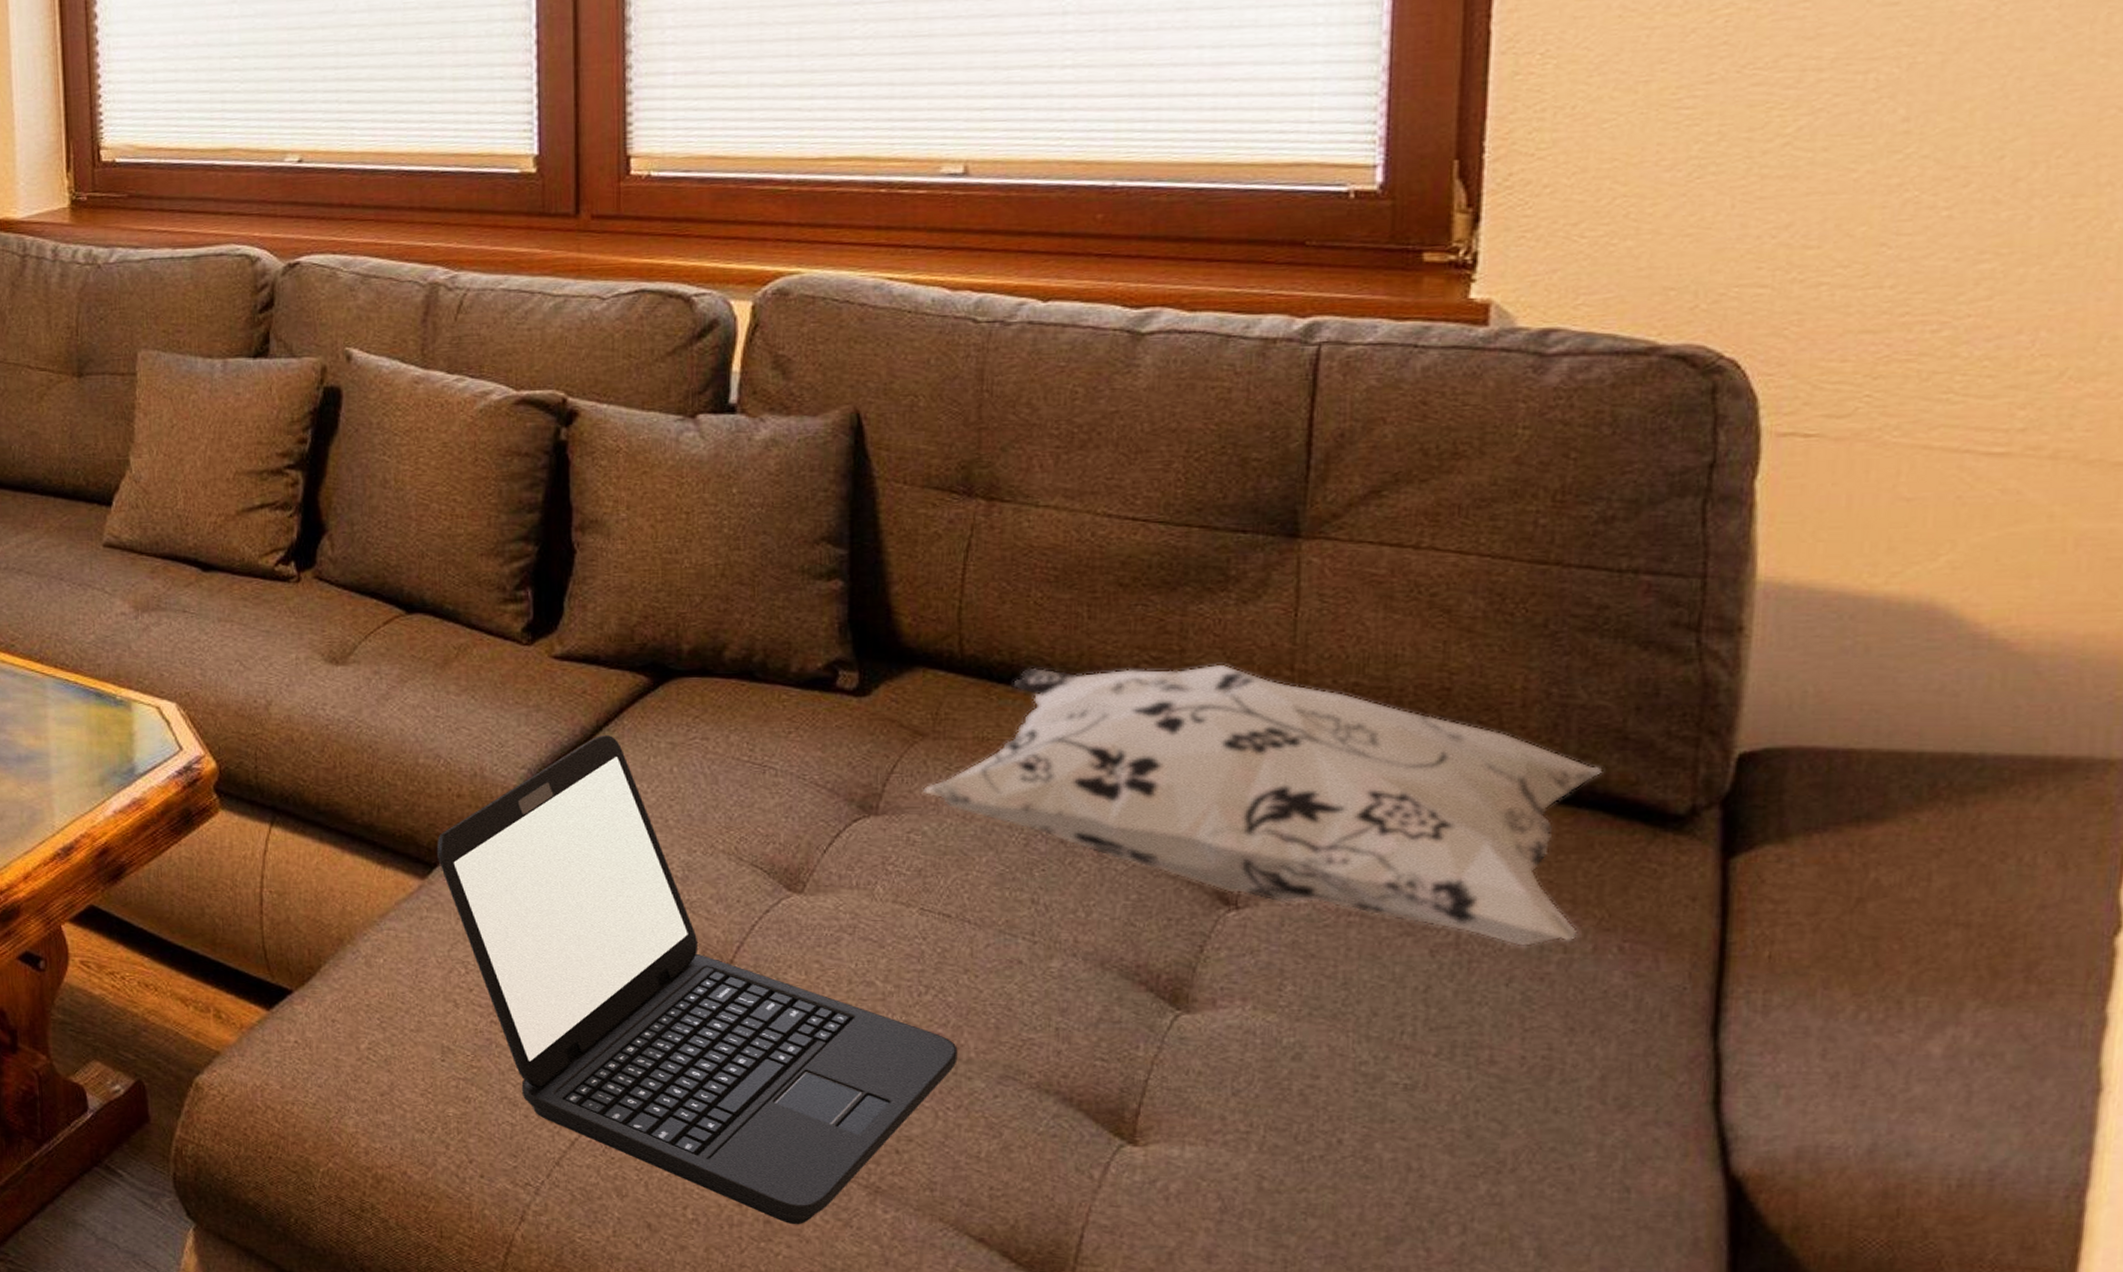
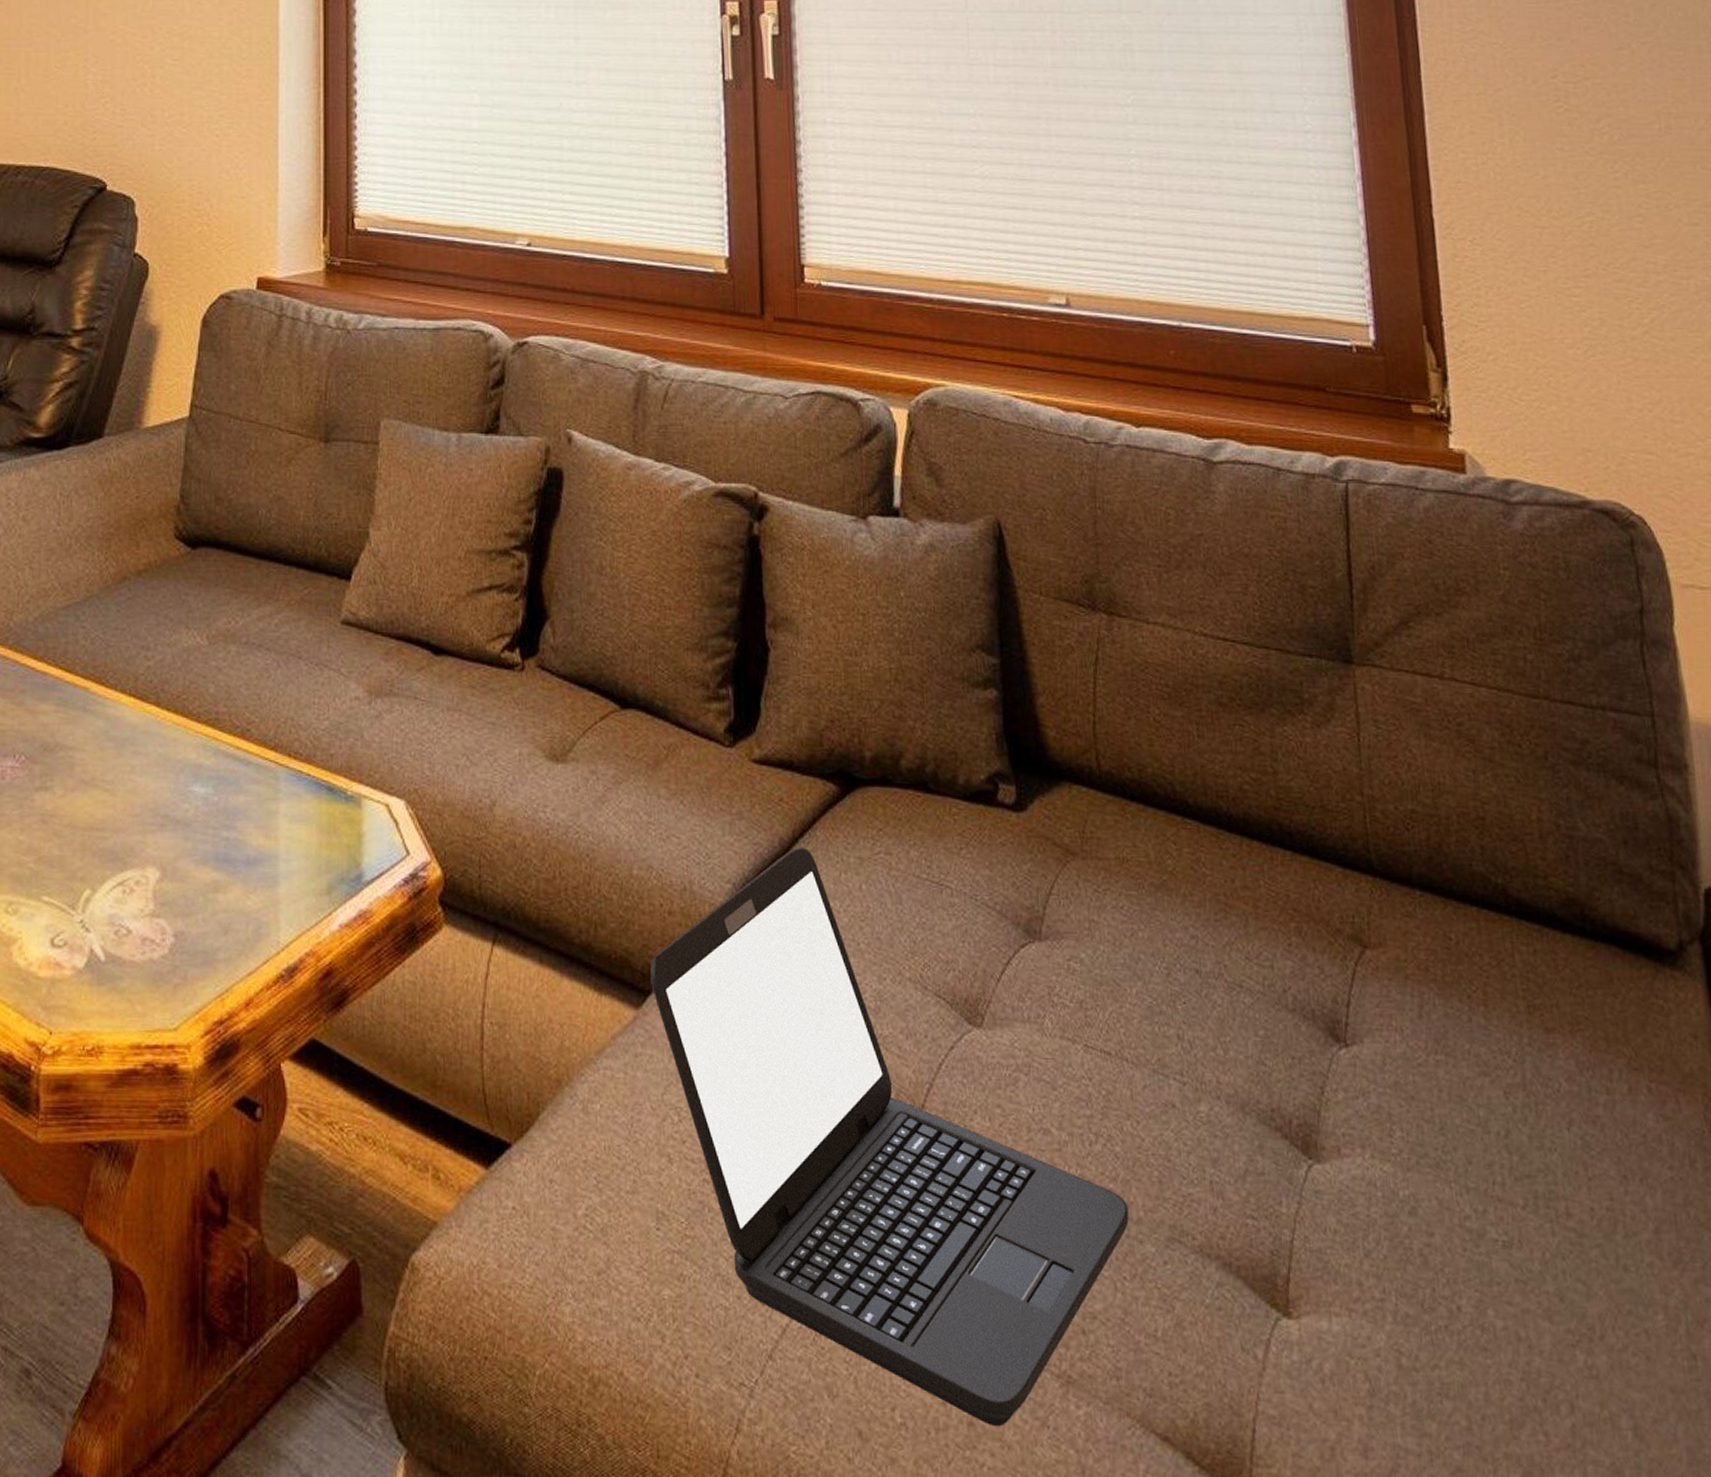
decorative pillow: present [922,664,1603,947] -> none [1076,786,1615,1088]

